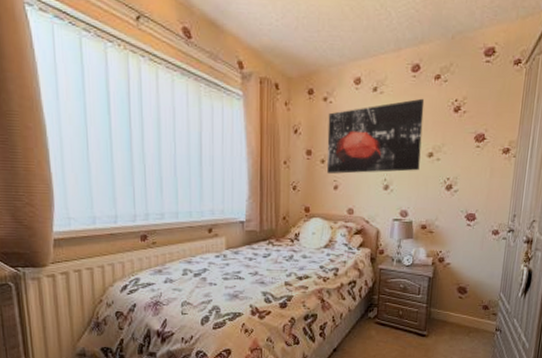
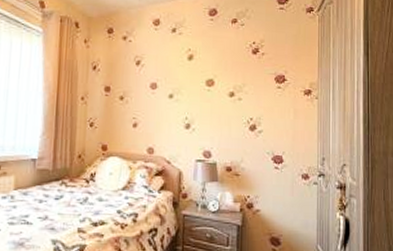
wall art: present [327,98,425,174] -> none [126,40,223,112]

